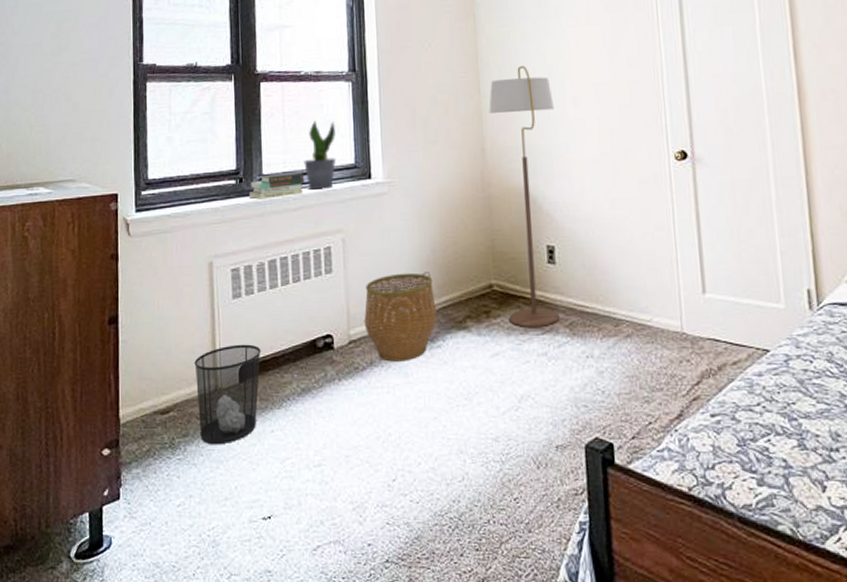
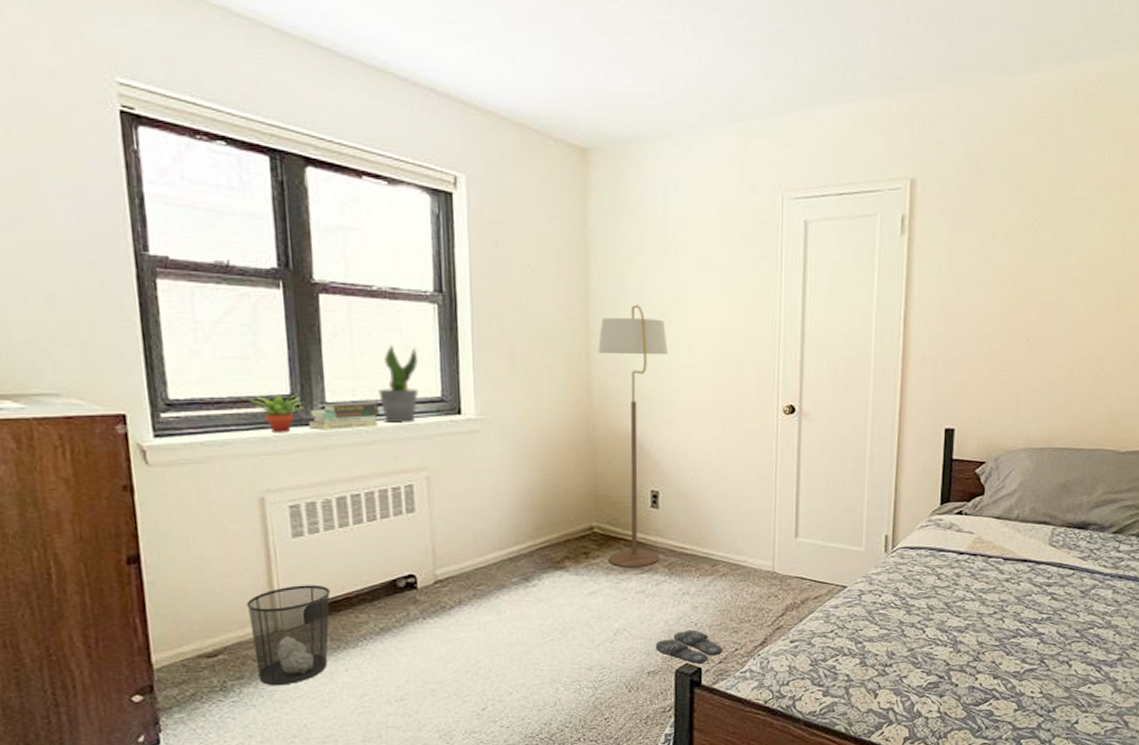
succulent plant: none [204,168,246,204] -> present [248,393,305,434]
basket: present [364,272,437,362] -> none [452,513,533,601]
slippers: none [563,398,635,438] -> present [656,629,722,664]

